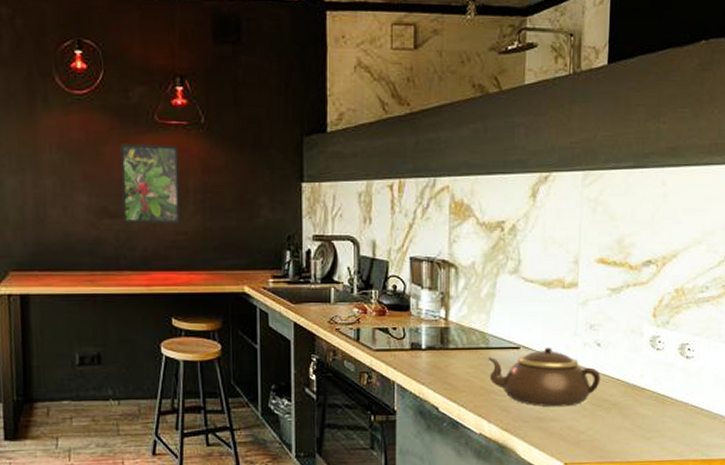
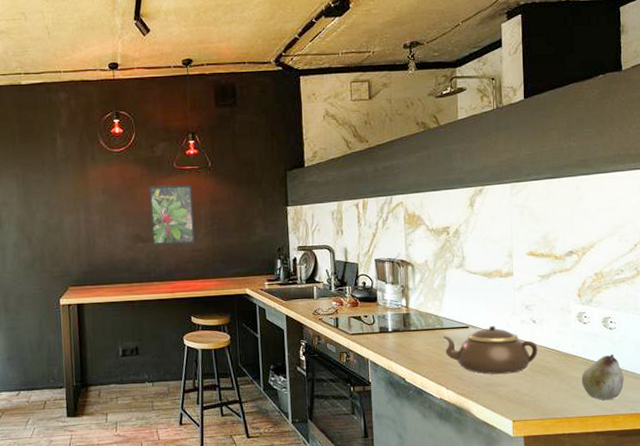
fruit: none [649,388,699,442] -> present [582,354,625,400]

